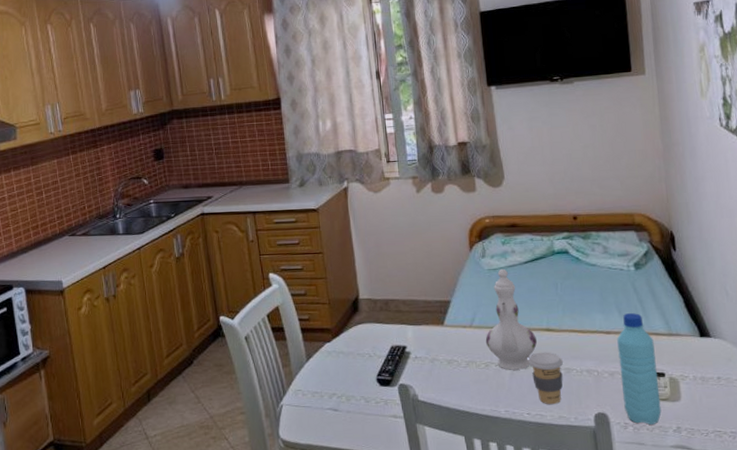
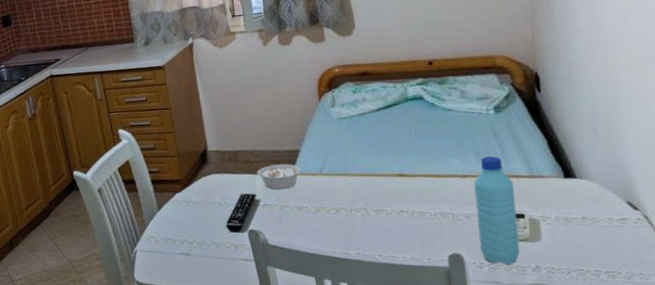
legume: none [407,315,453,341] -> present [256,164,302,189]
ewer: present [485,268,537,370] -> none [335,117,389,215]
coffee cup: present [528,352,564,405] -> none [379,196,417,247]

